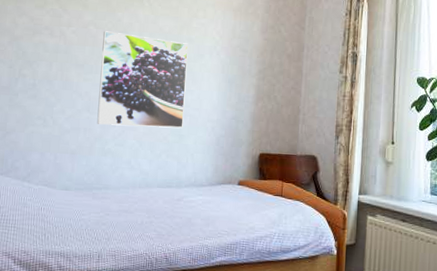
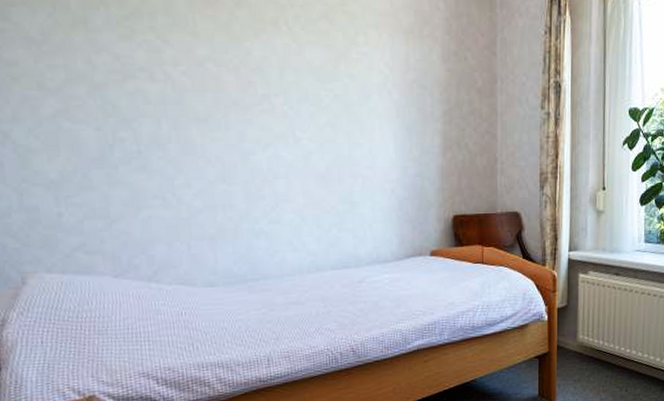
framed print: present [97,31,189,129] -> none [228,69,355,198]

